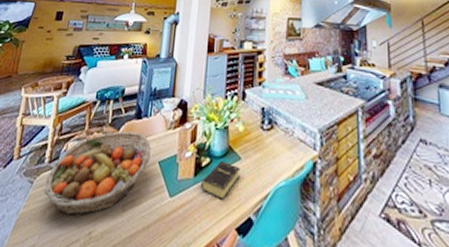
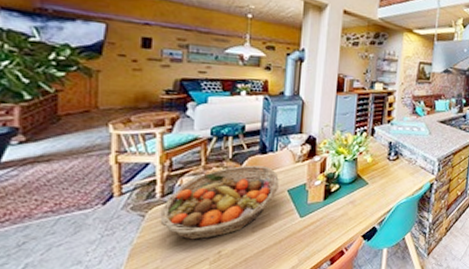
book: present [199,161,241,200] -> none [329,187,368,216]

